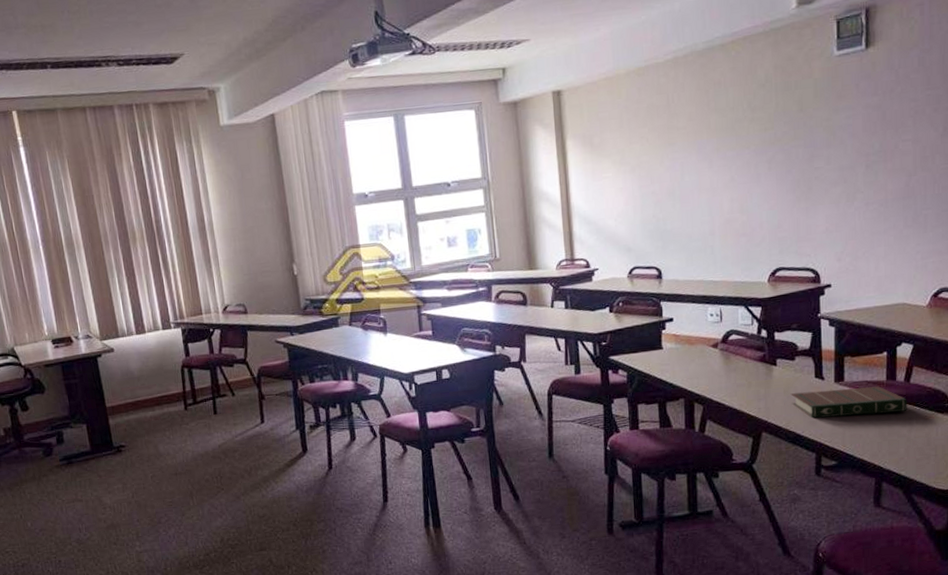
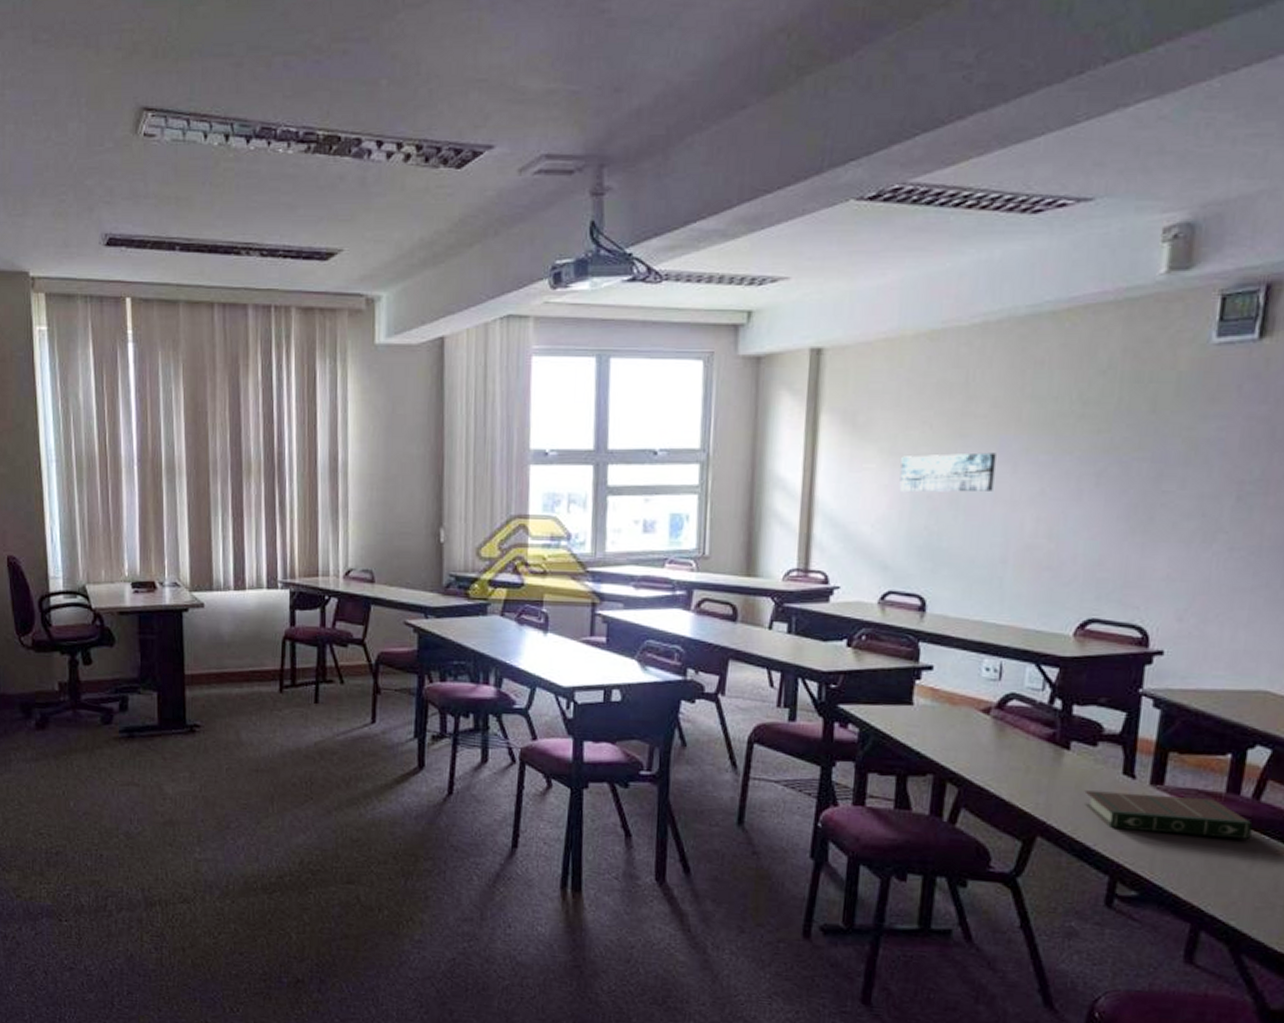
wall art: none [629,154,698,192] -> present [899,452,996,493]

